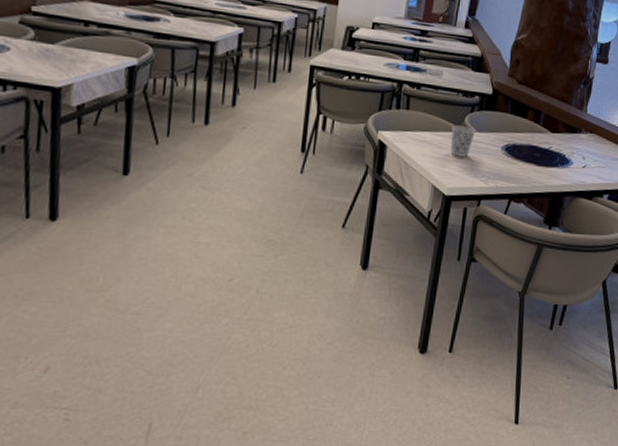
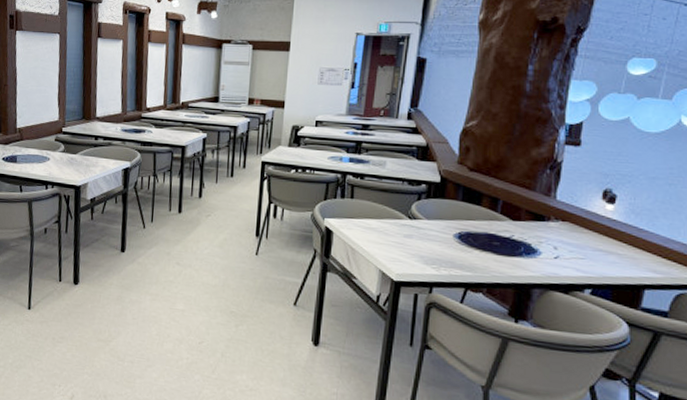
cup: present [450,125,475,157] -> none [397,213,423,244]

